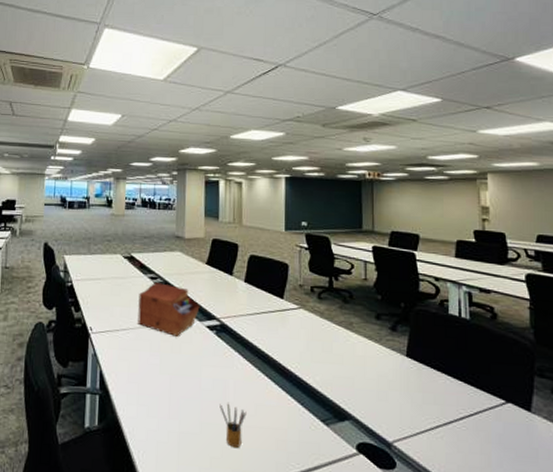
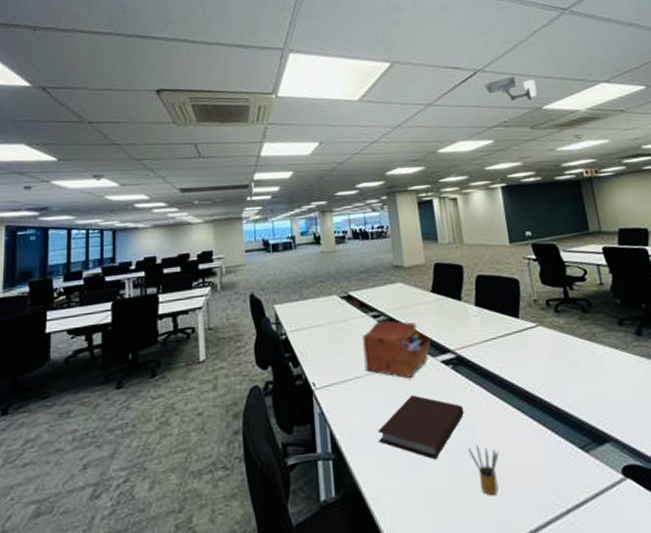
notebook: none [141,351,221,409] -> present [378,395,464,459]
security camera: none [284,74,333,100] -> present [484,76,537,101]

